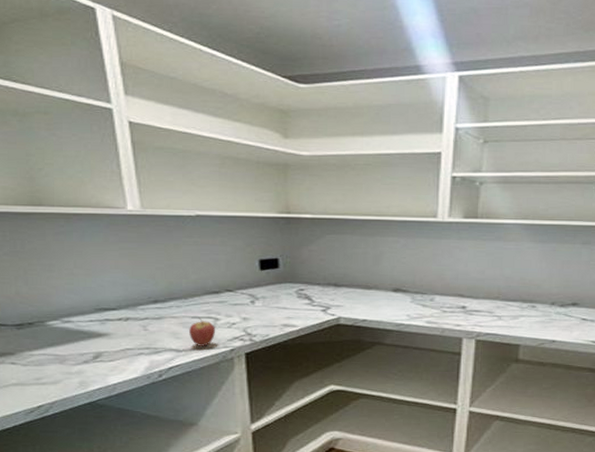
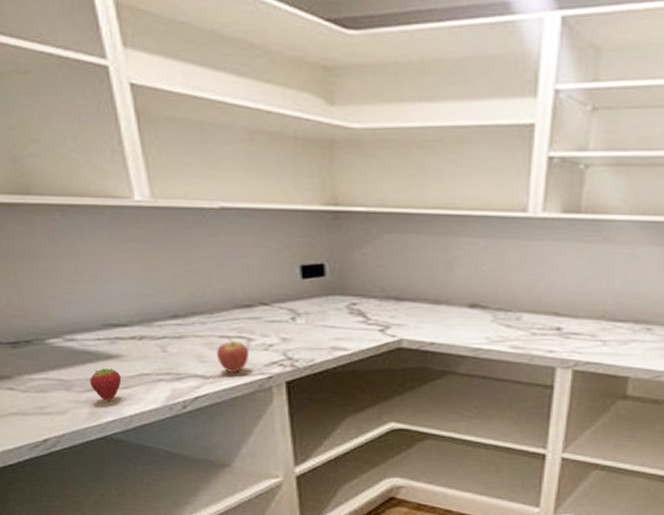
fruit: none [81,345,108,372] -> present [90,368,122,401]

